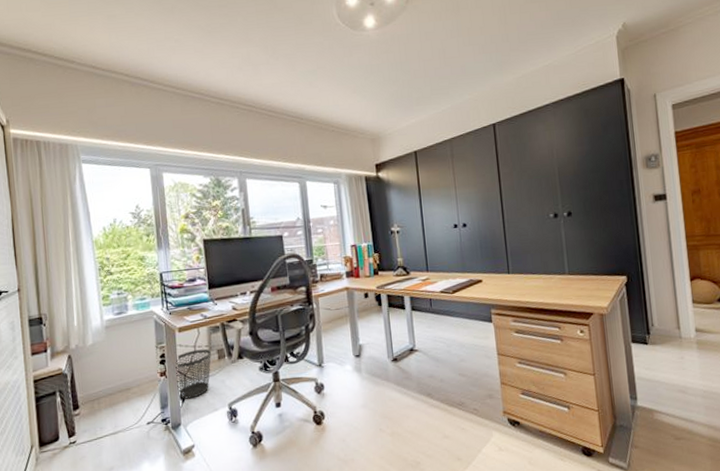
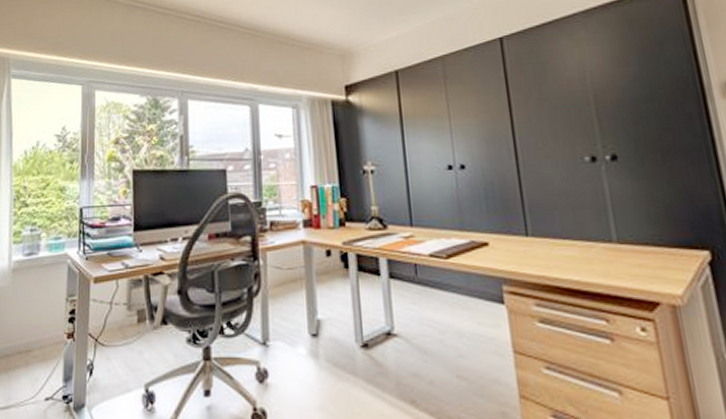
wastebasket: present [175,348,211,399] -> none [86,307,129,372]

